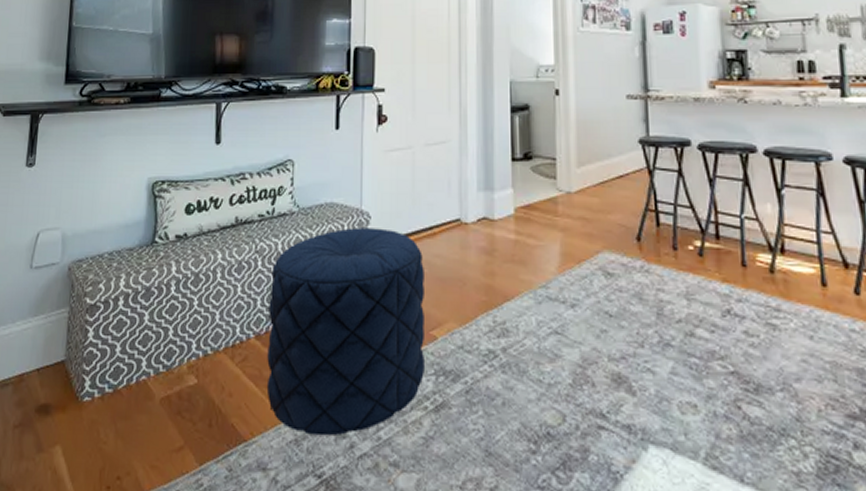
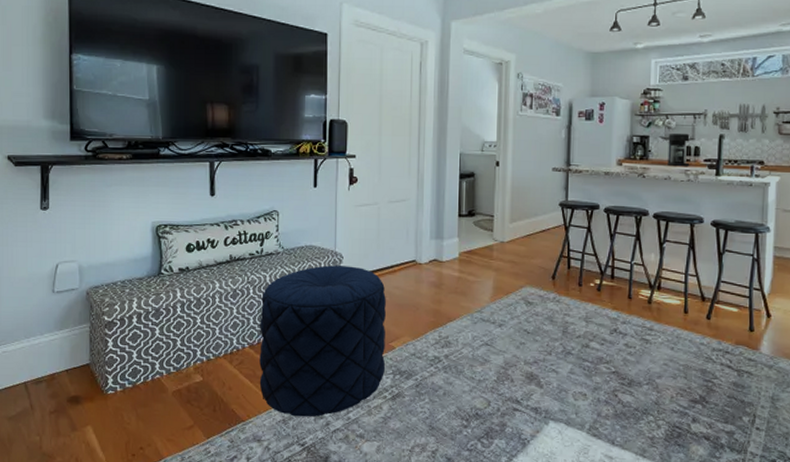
coffee maker: none [772,44,805,88] -> present [667,133,690,167]

